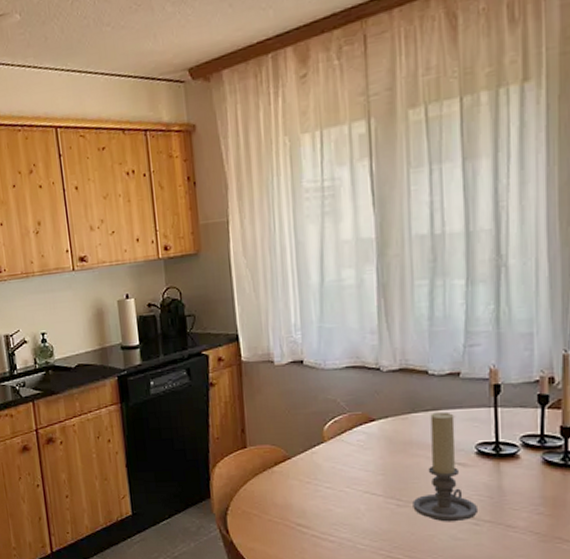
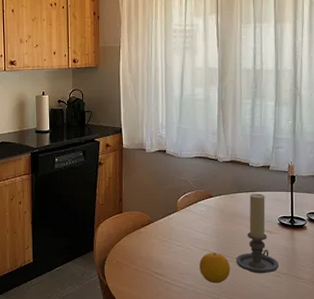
fruit: none [359,495,405,536] -> present [199,252,231,283]

